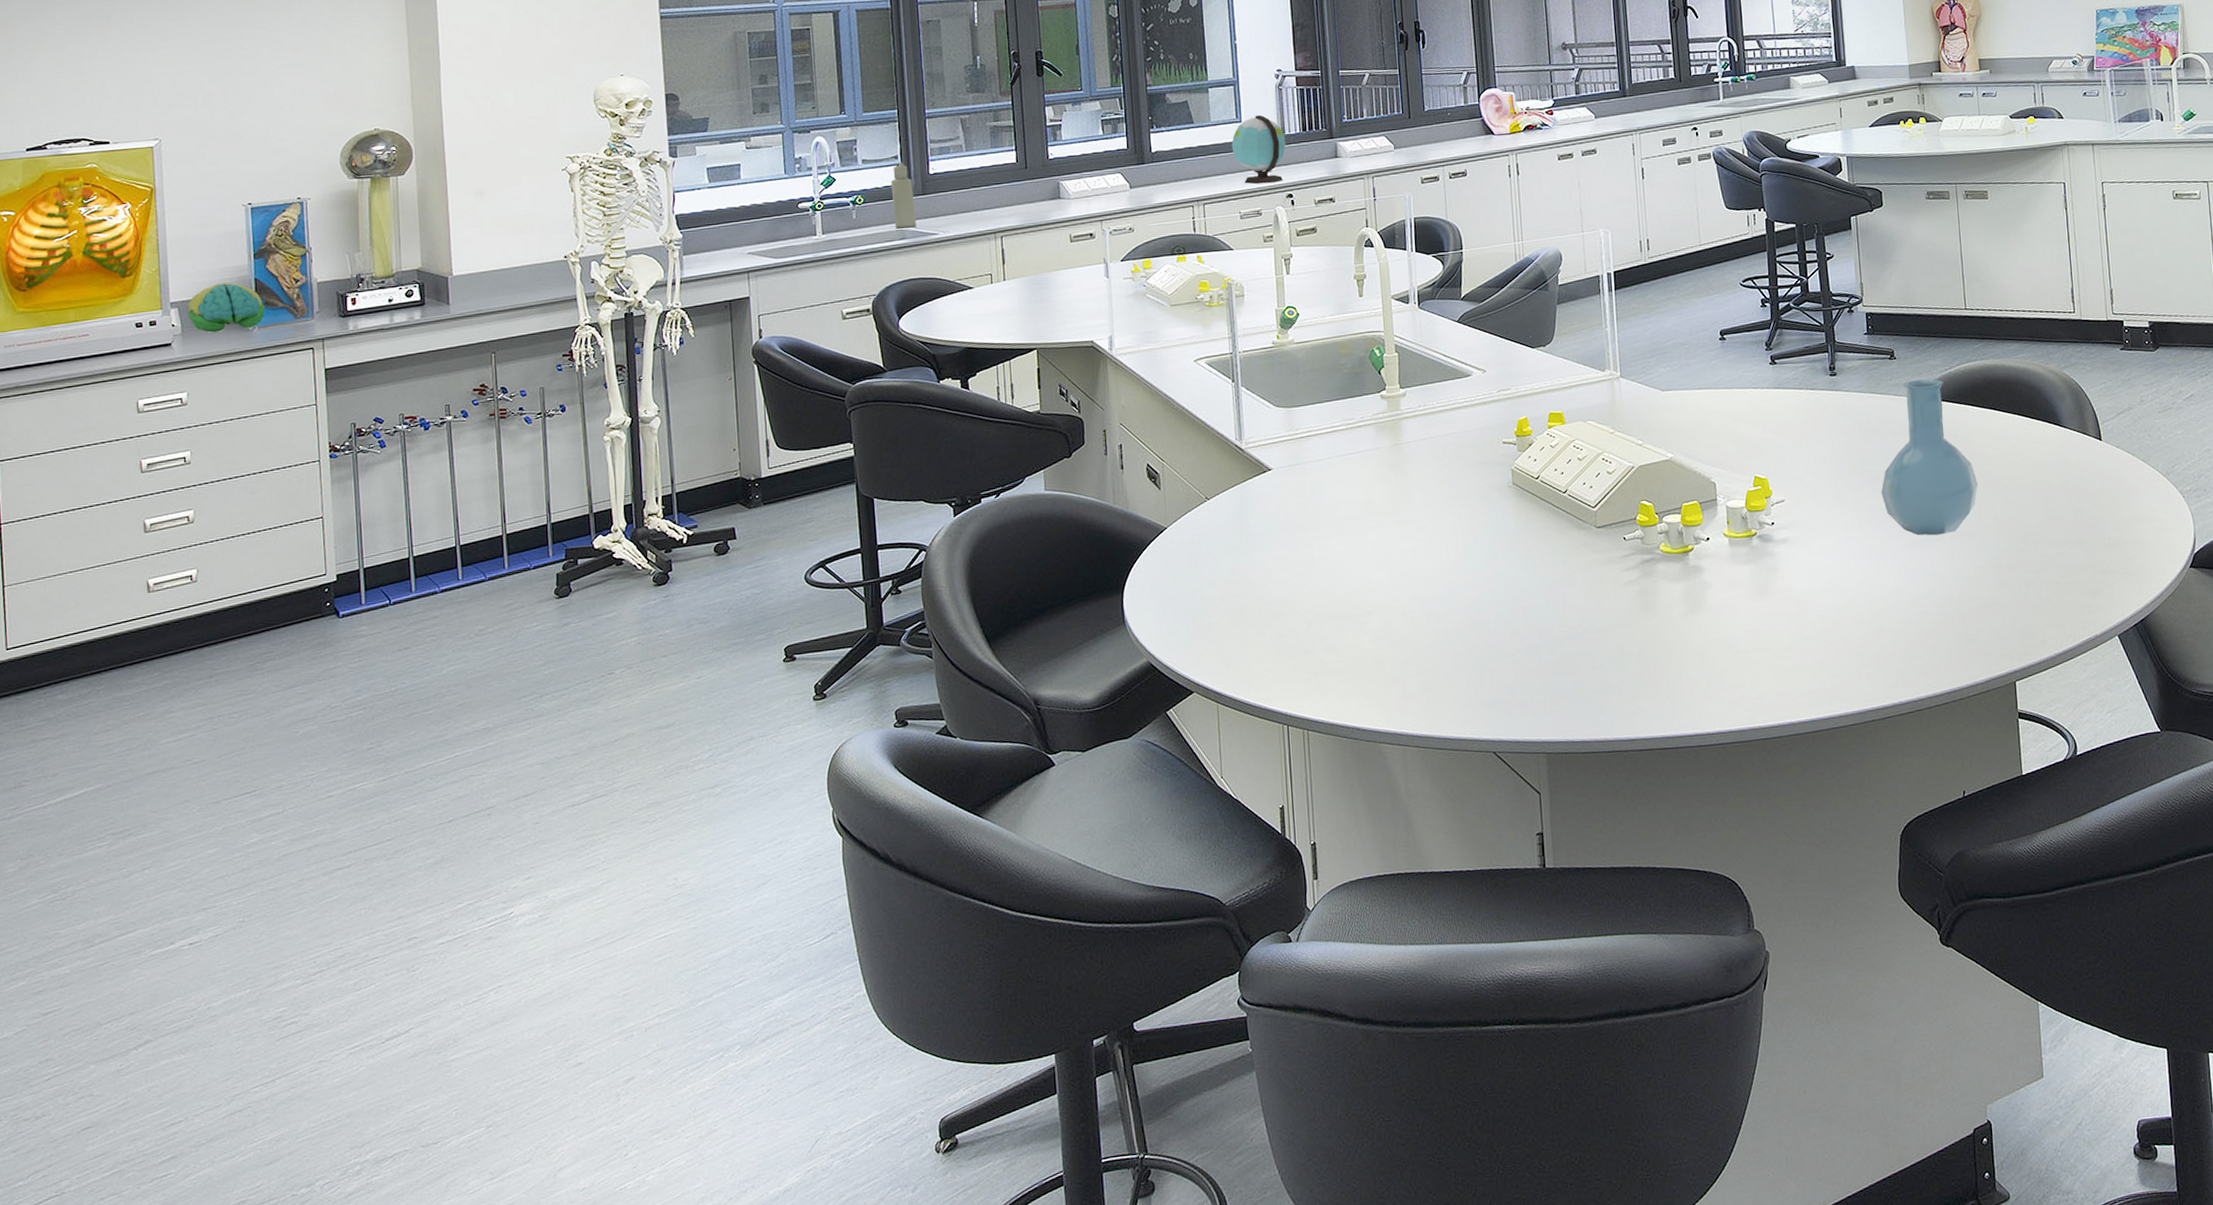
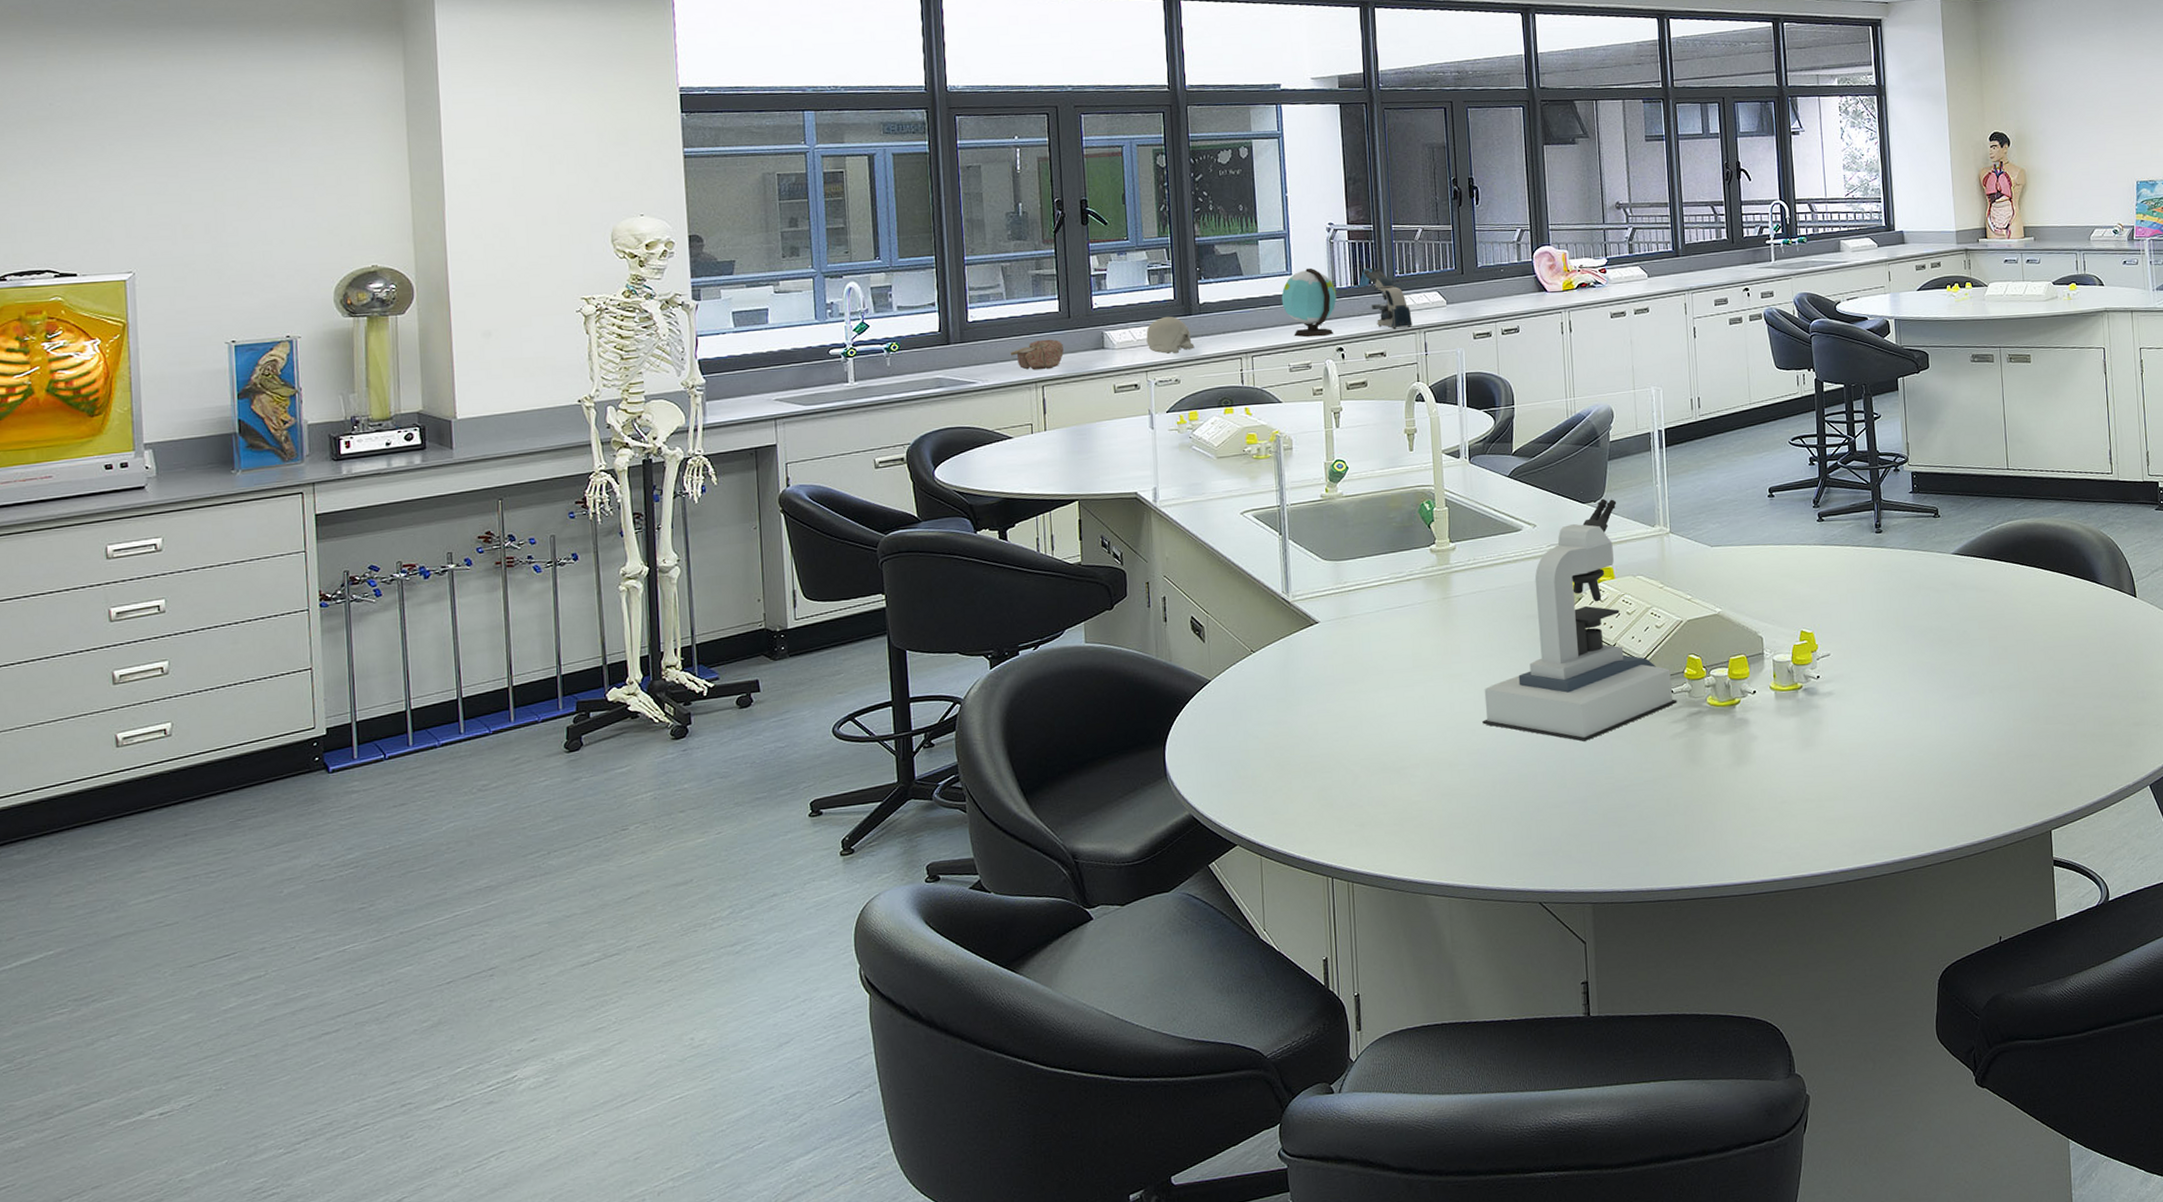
brain model: present [187,282,265,333] -> none [163,423,249,476]
bottle: present [890,162,917,231] -> none [927,309,954,379]
anatomical model: none [969,190,1021,221] -> present [1010,339,1064,371]
skull: none [1100,165,1148,204] -> present [1146,316,1195,355]
microscope: none [1307,113,1361,175] -> present [1358,268,1413,330]
microscope: none [1434,343,1630,589] -> present [1482,498,1677,742]
flask: present [1881,379,1979,536] -> none [1924,537,2018,689]

